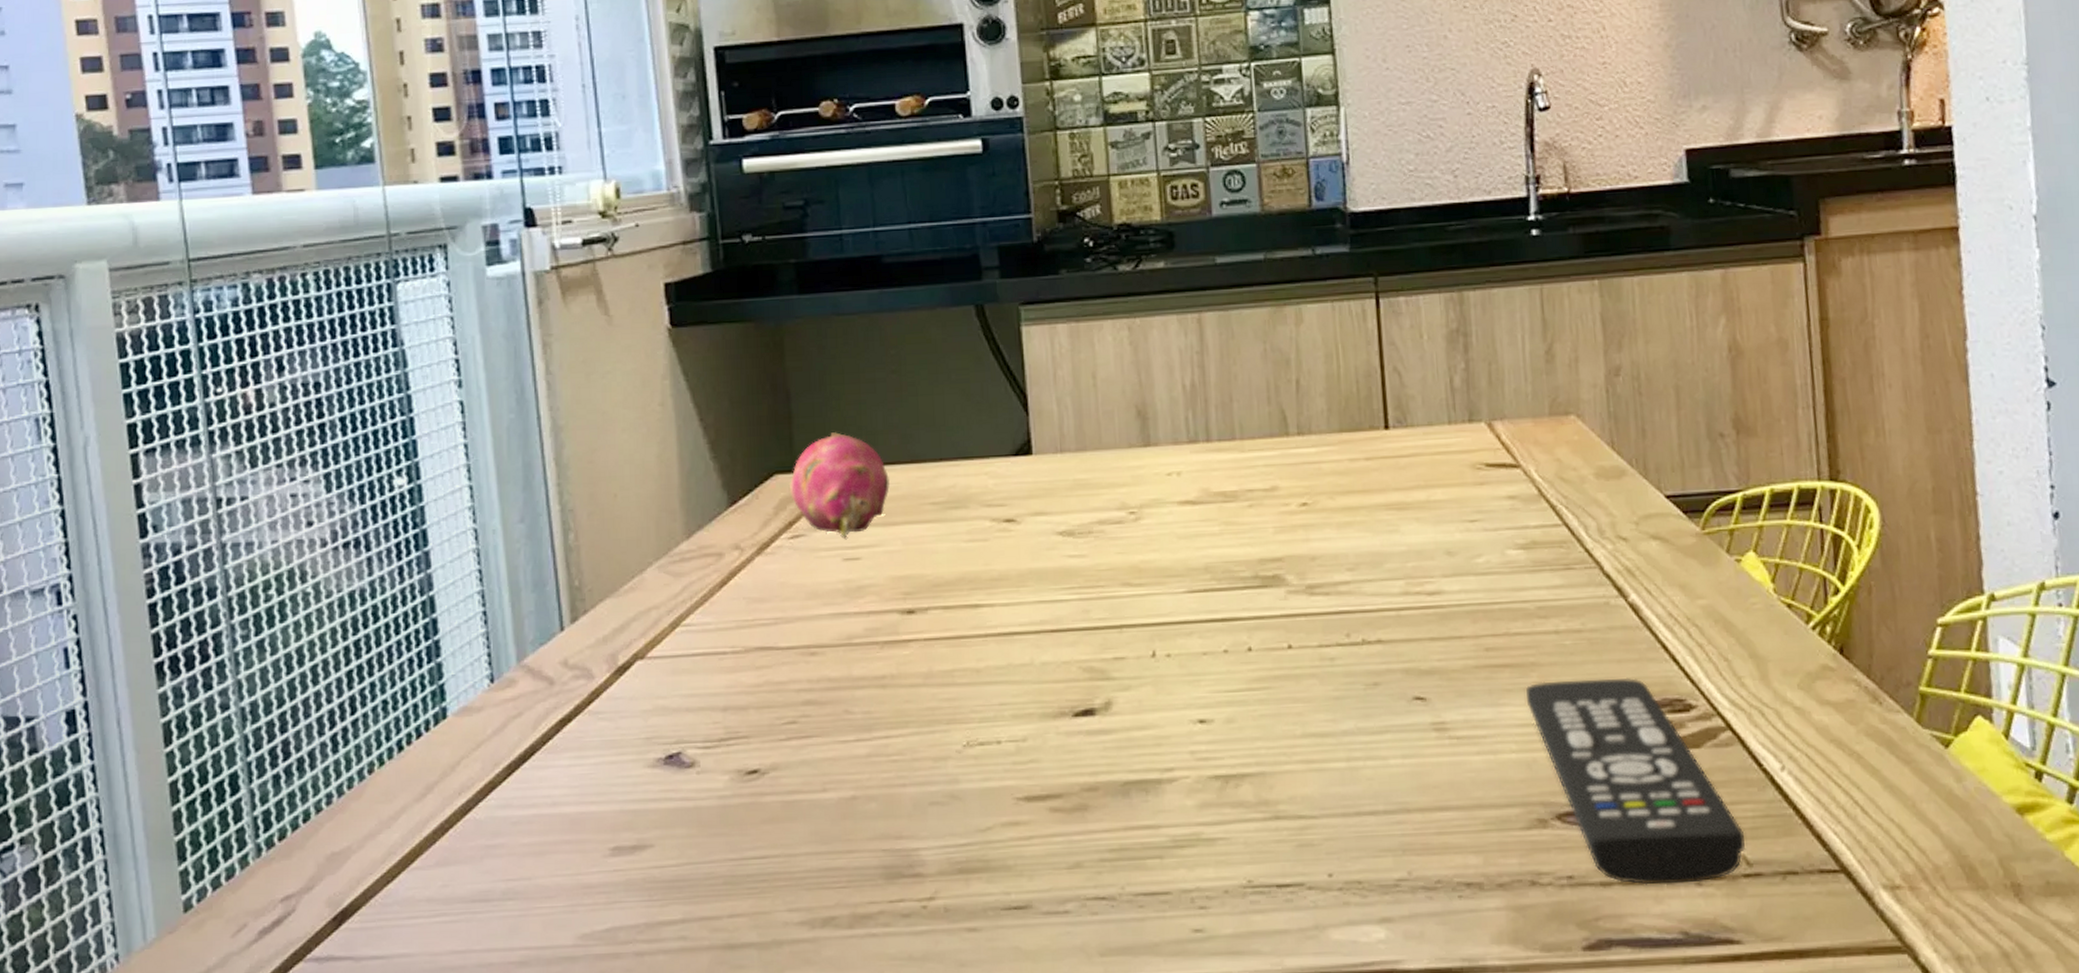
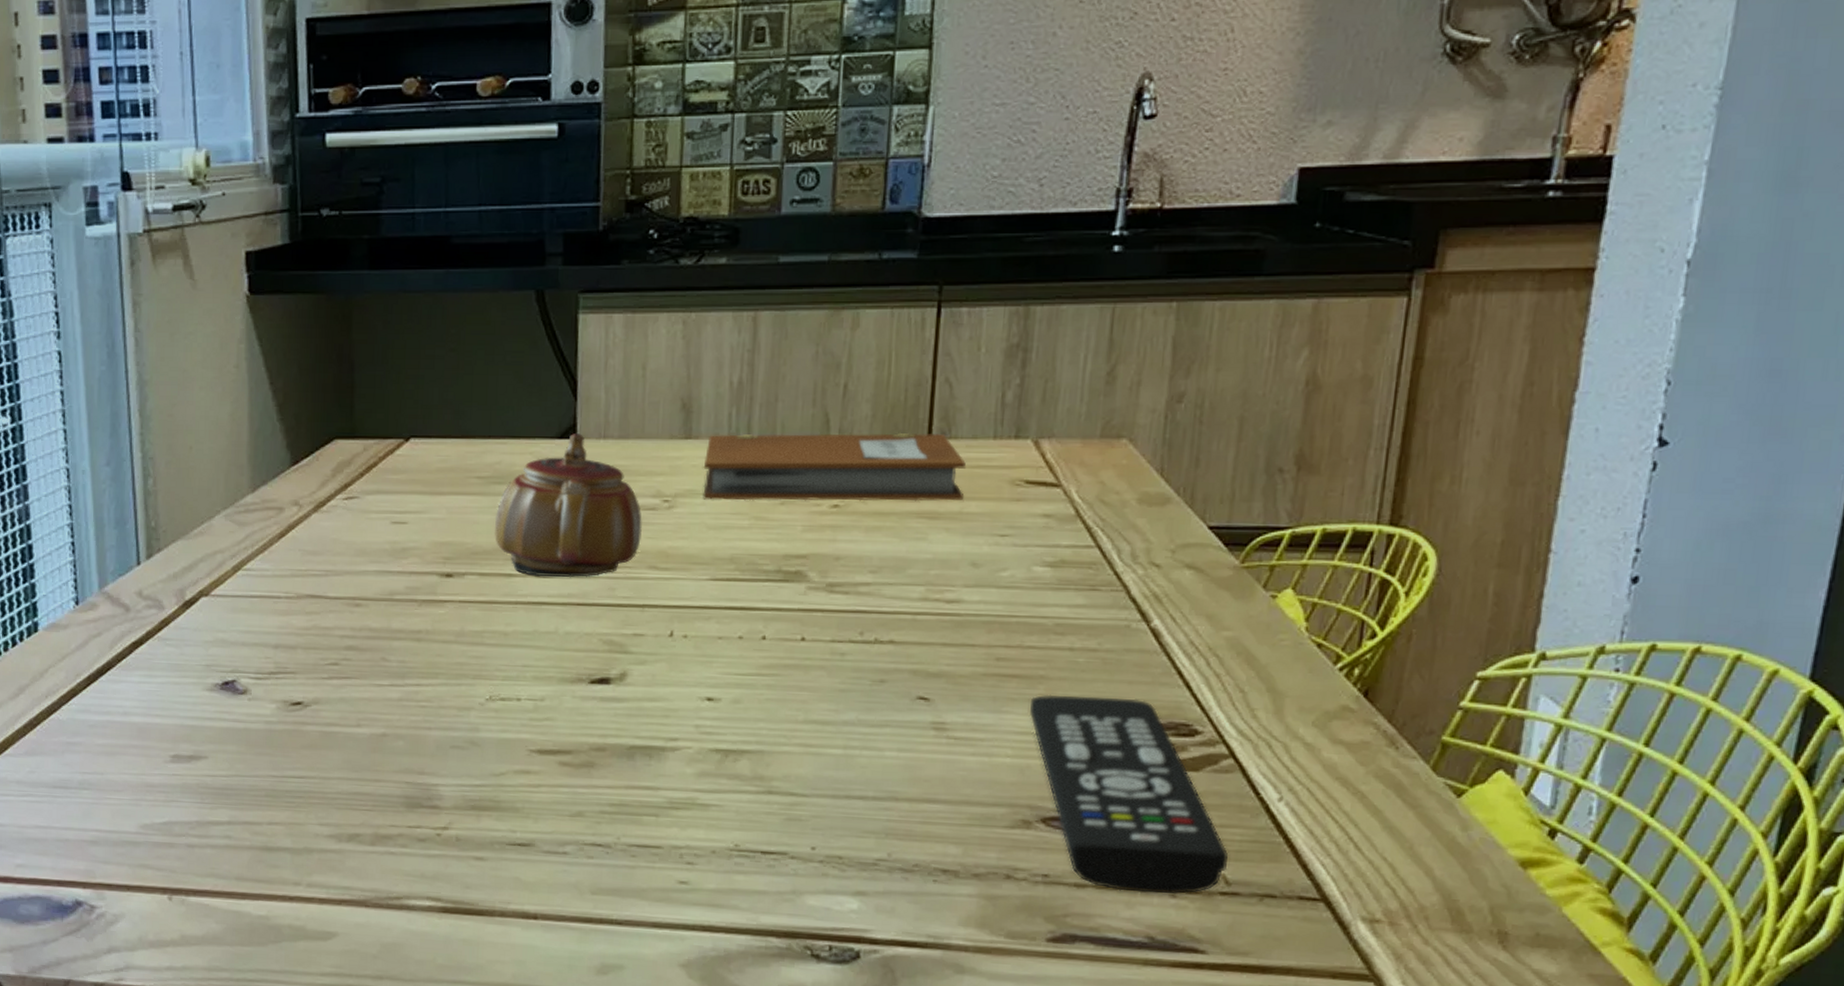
fruit: present [789,432,890,537] -> none [347,404,440,502]
teapot: none [955,449,1111,605] -> present [495,433,642,578]
notebook: none [1166,423,1428,508] -> present [703,432,966,501]

